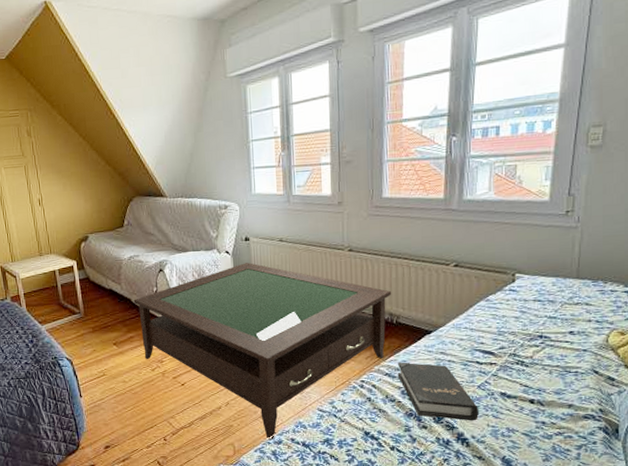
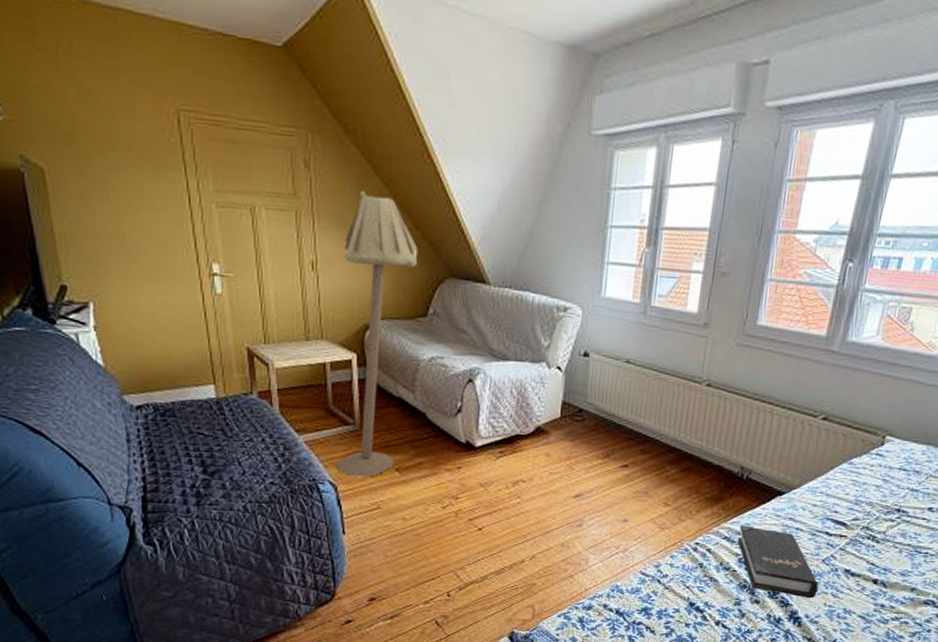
floor lamp: none [59,145,112,353] -> present [336,191,419,477]
coffee table: present [133,263,392,441] -> none [429,384,748,605]

